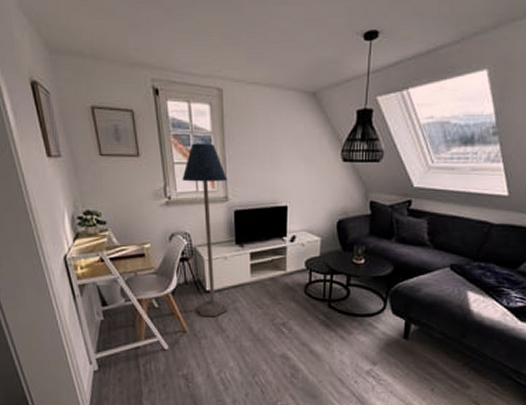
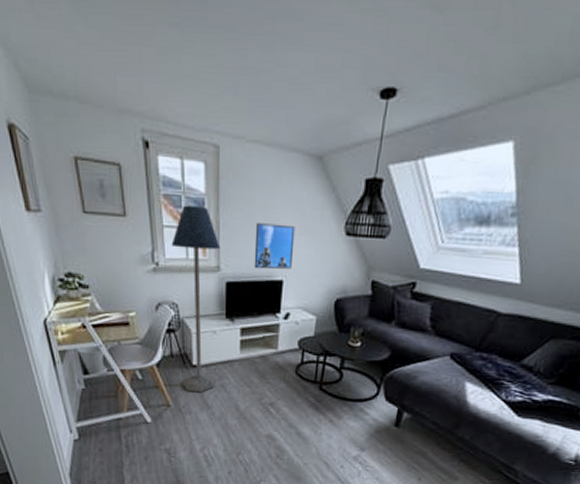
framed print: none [259,155,296,197] -> present [254,223,295,270]

